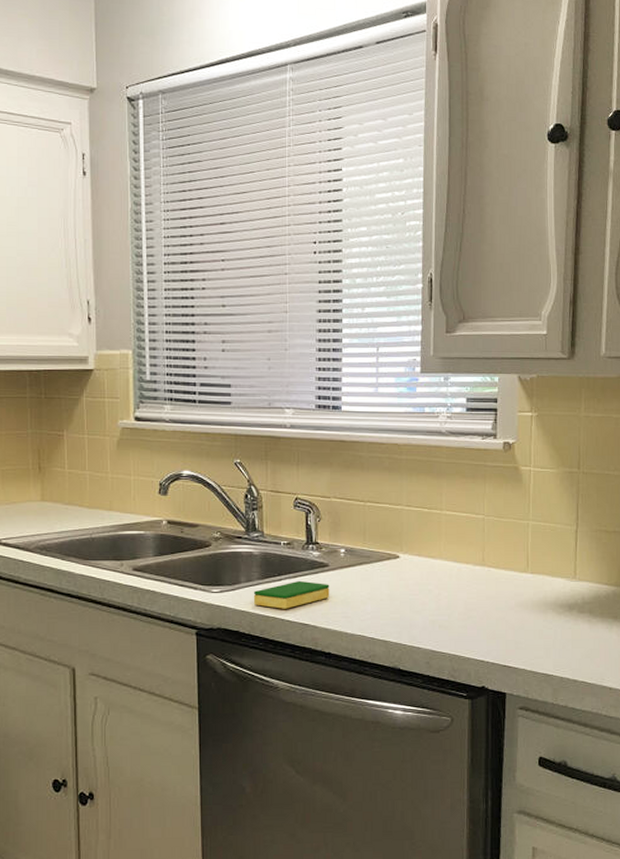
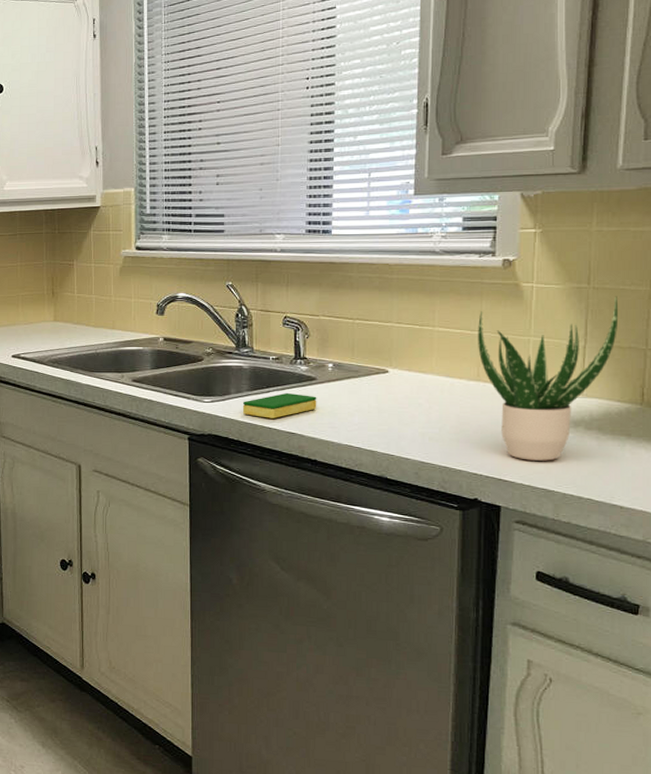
potted plant: none [482,481,605,645] -> present [478,296,619,461]

